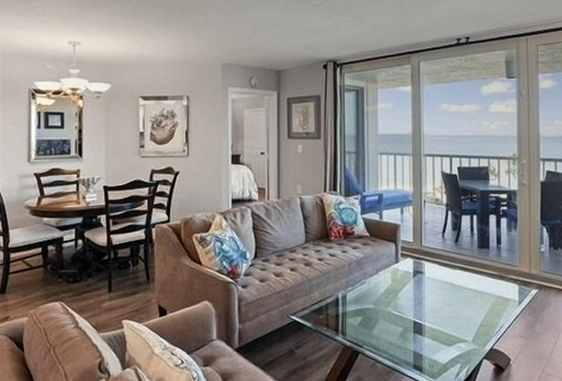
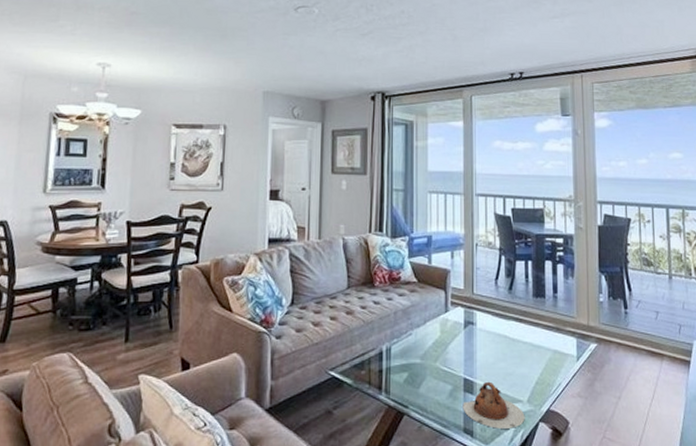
teapot: none [412,324,470,365] -> present [463,381,525,429]

